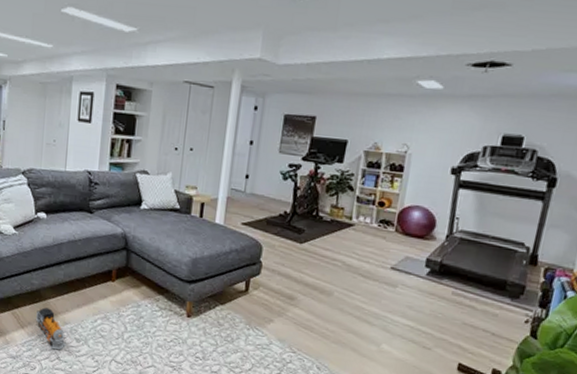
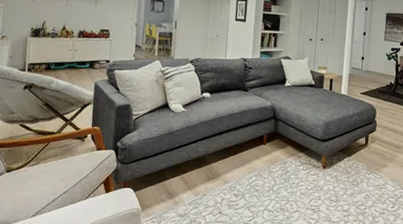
toy train: present [36,307,66,351] -> none [201,170,227,206]

